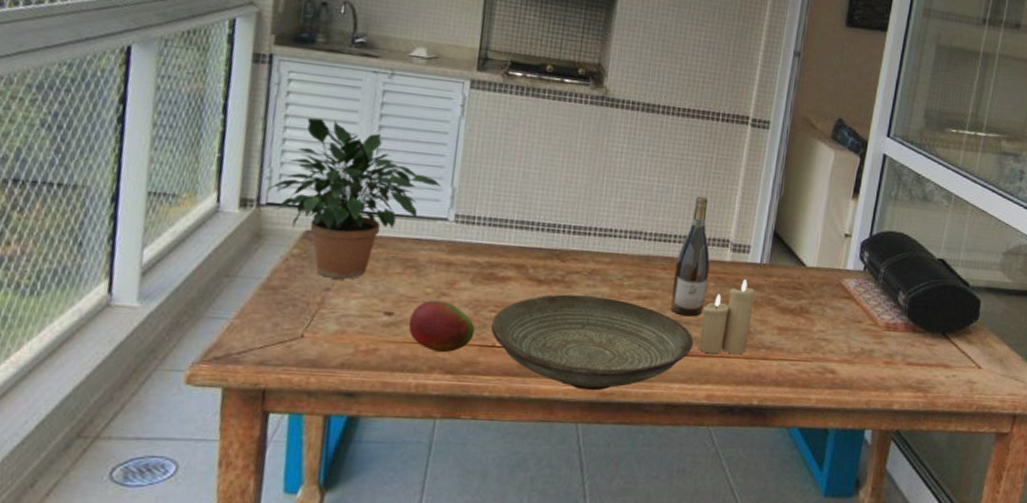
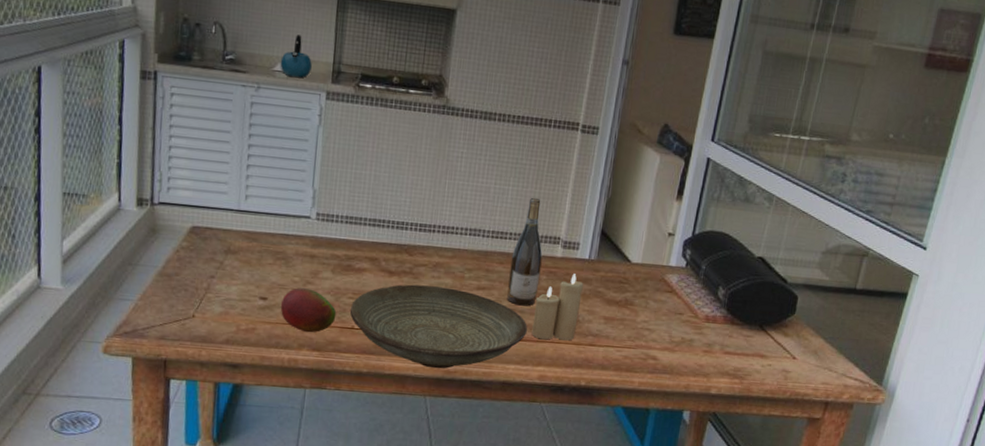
potted plant: present [268,118,442,279] -> none [159,128,304,269]
kettle: none [418,17,456,65] -> present [280,34,312,78]

